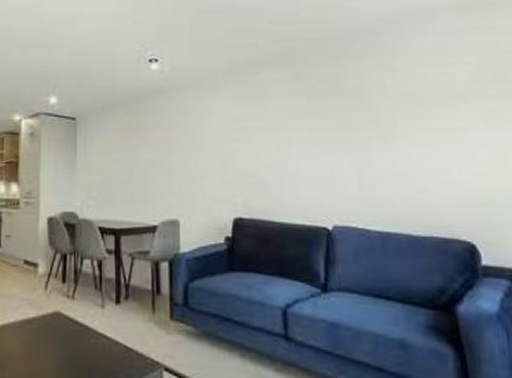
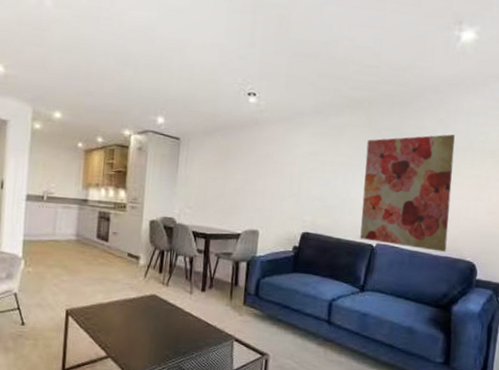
wall art: none [299,80,430,231] -> present [360,134,455,252]

